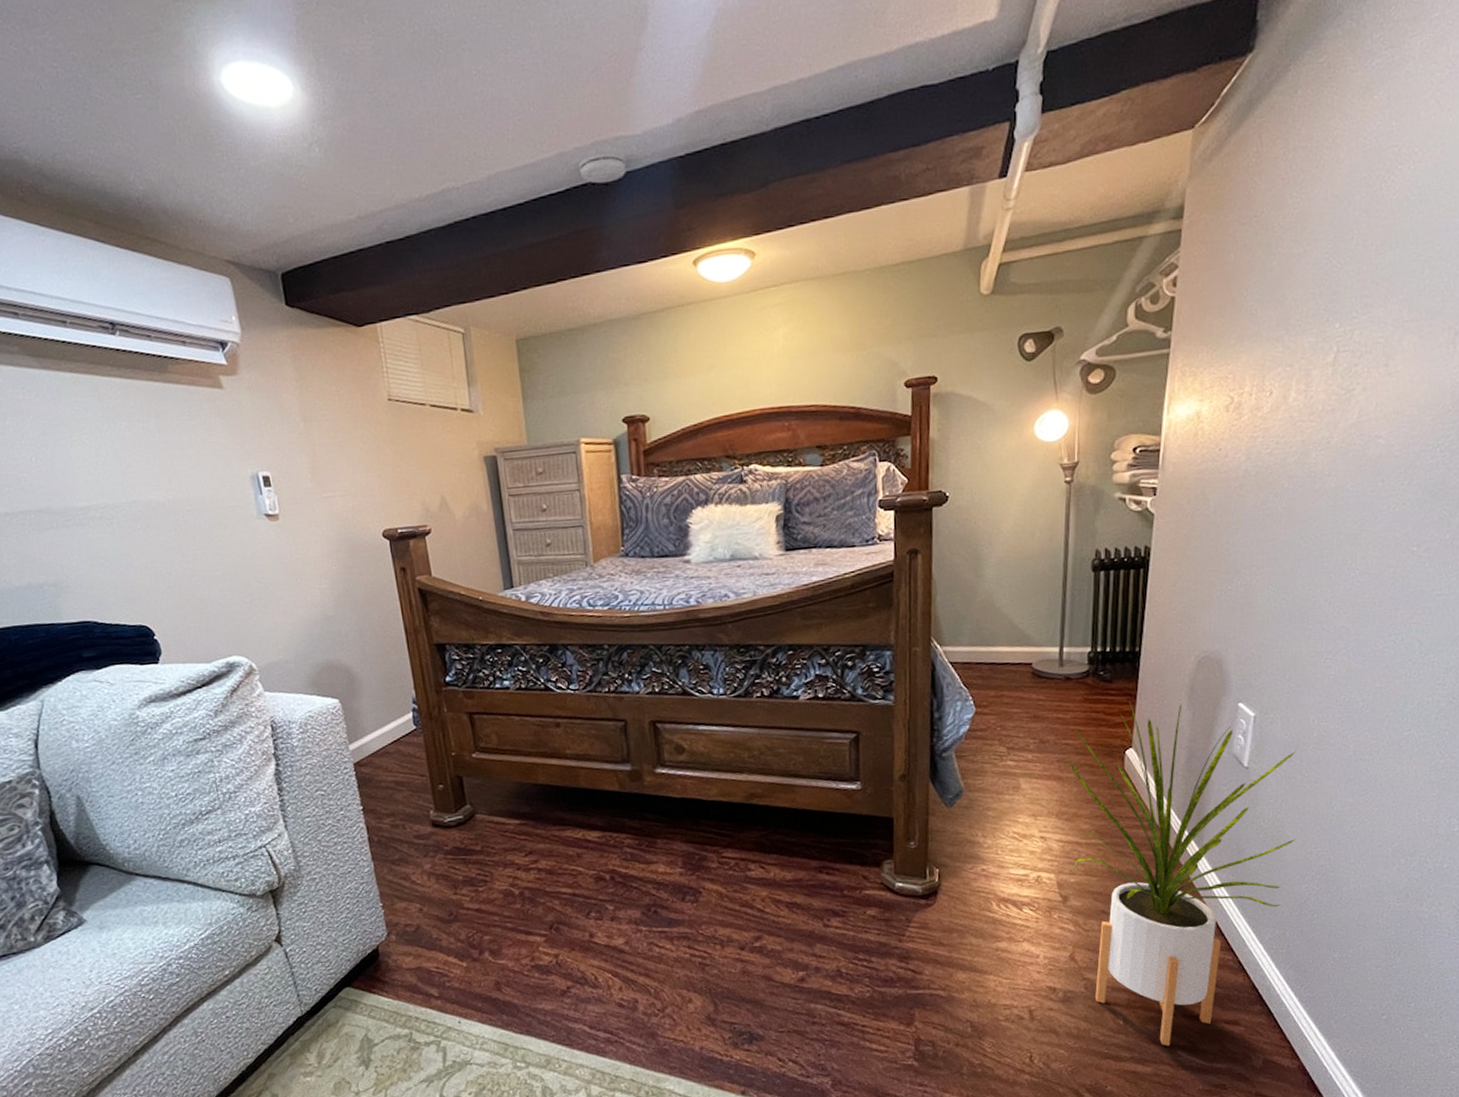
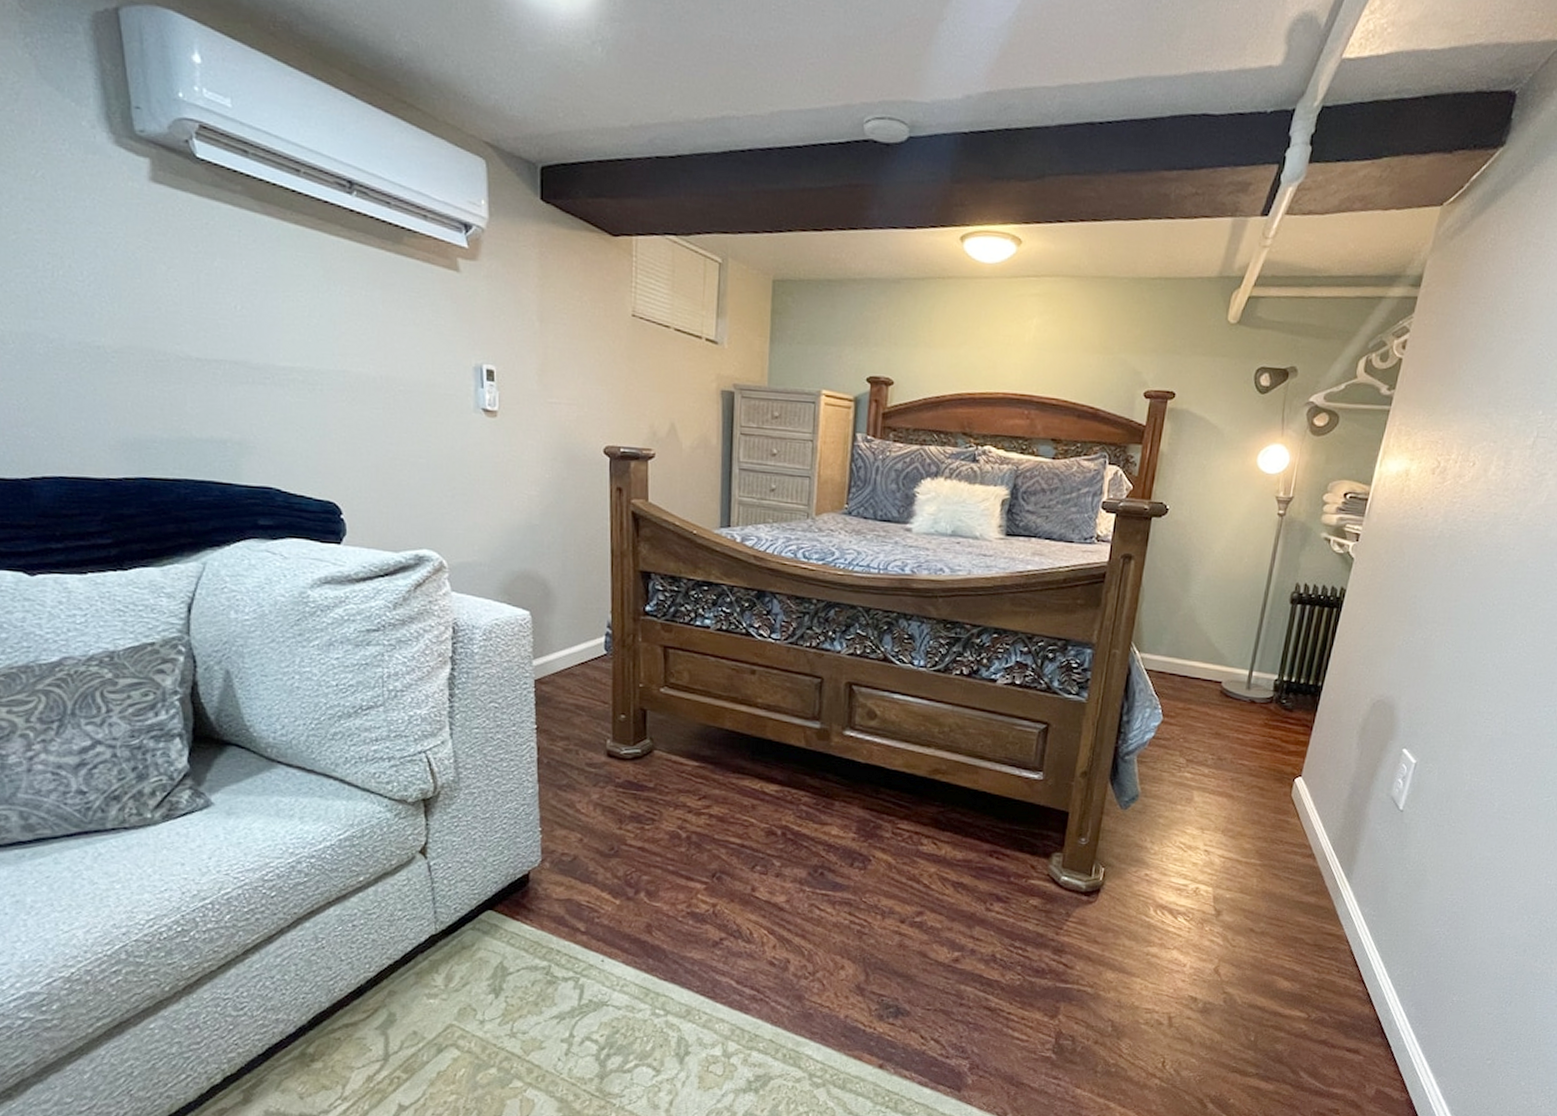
house plant: present [1069,702,1296,1046] -> none [1229,733,1447,1067]

